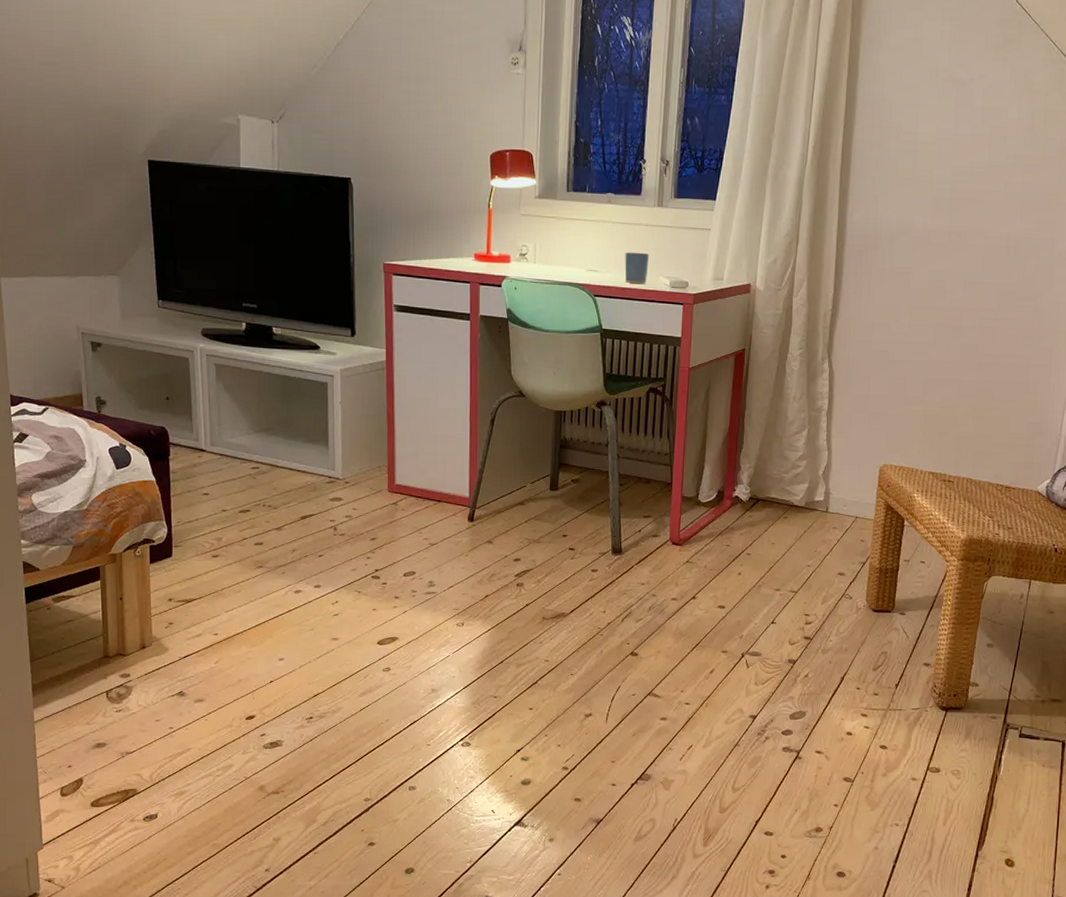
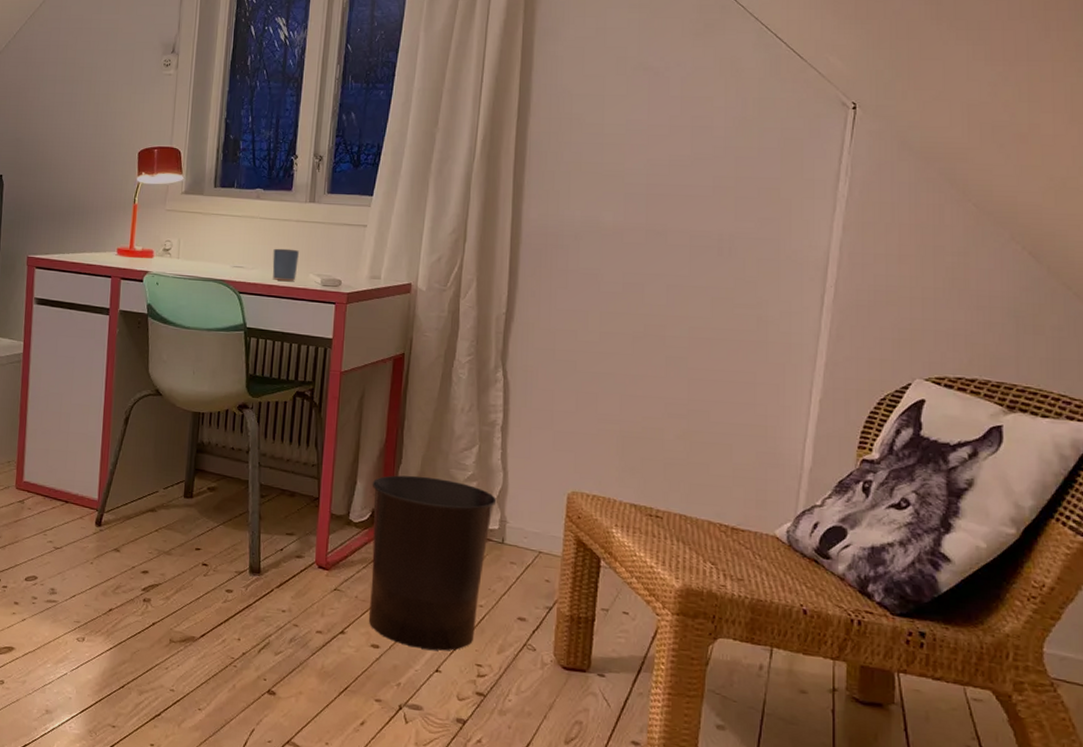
waste bin: none [715,458,822,606] -> present [368,475,497,651]

